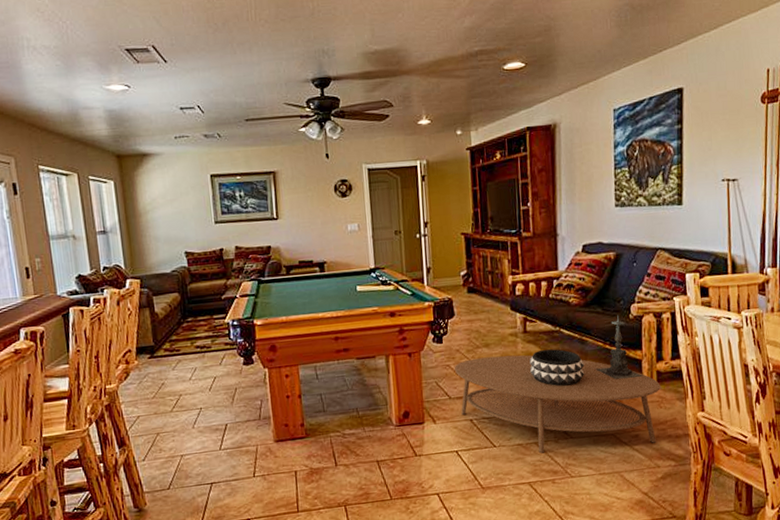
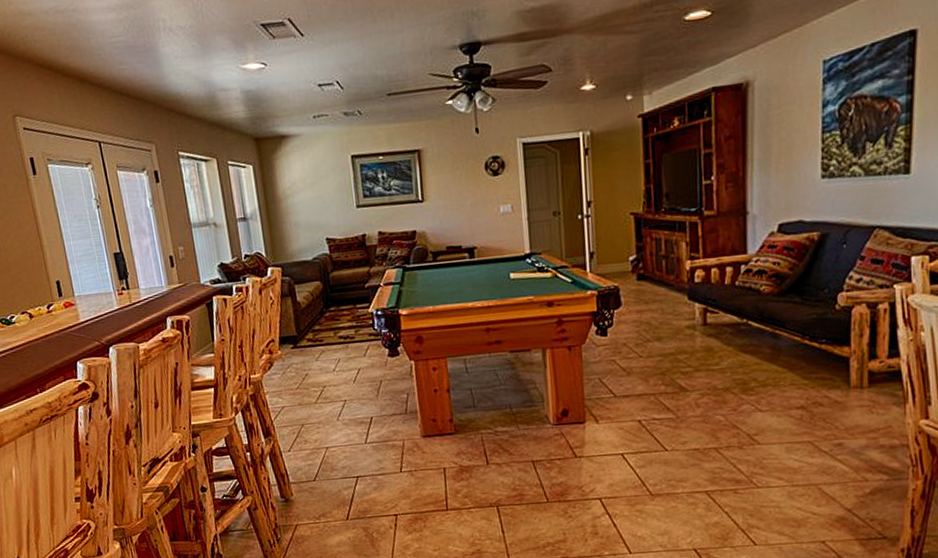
coffee table: present [454,355,660,454] -> none [620,350,872,460]
decorative bowl: present [529,349,585,387] -> none [710,343,778,386]
candle holder: present [595,315,642,380] -> none [790,305,850,380]

